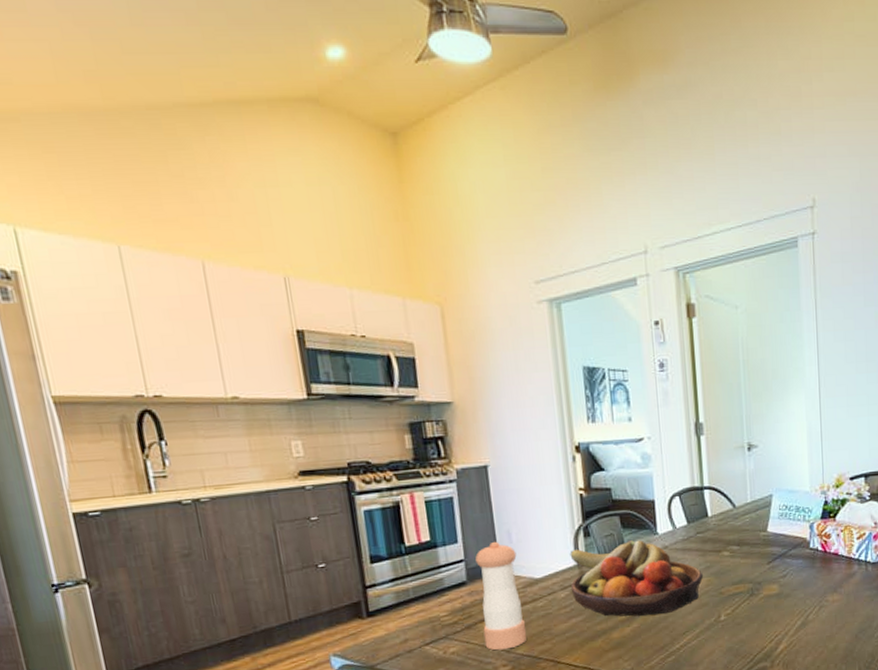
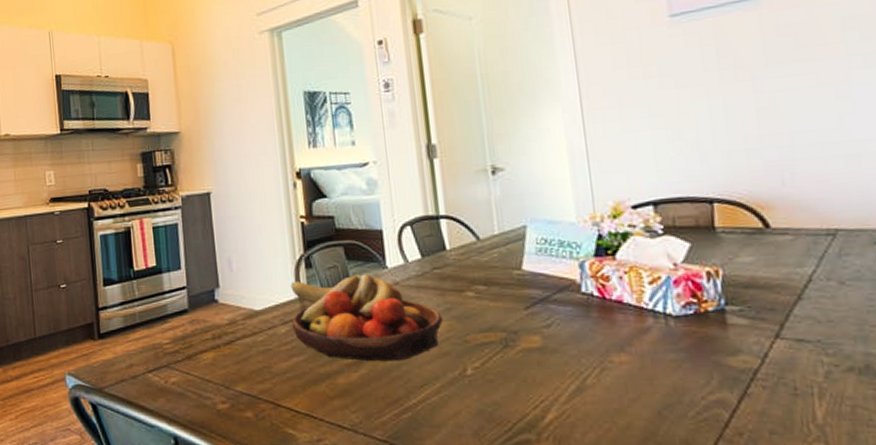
pepper shaker: present [475,541,527,651] -> none [197,269,247,385]

